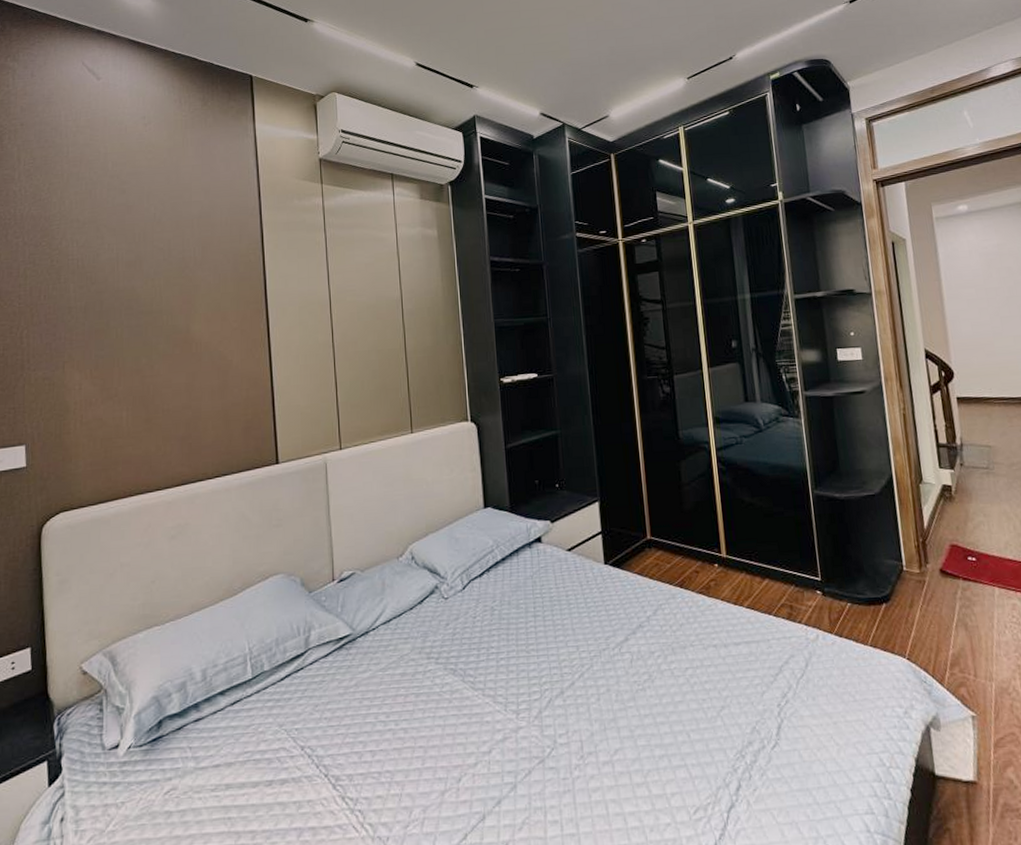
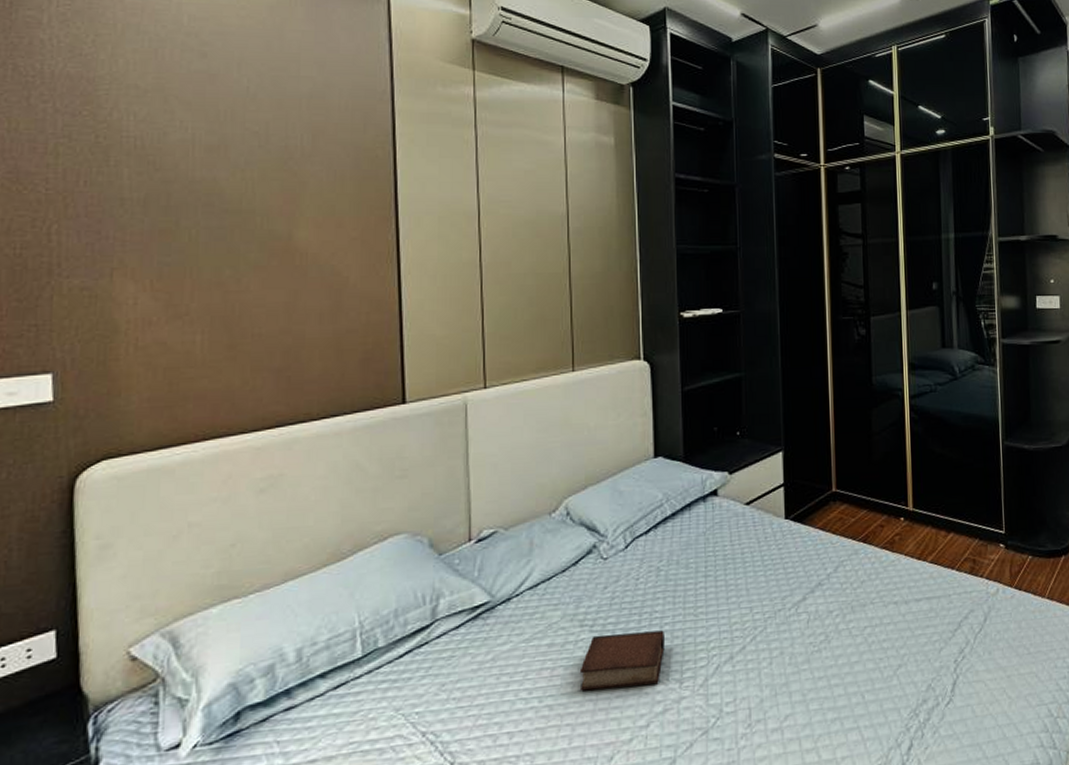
book: none [428,664,502,717] -> present [579,630,665,692]

